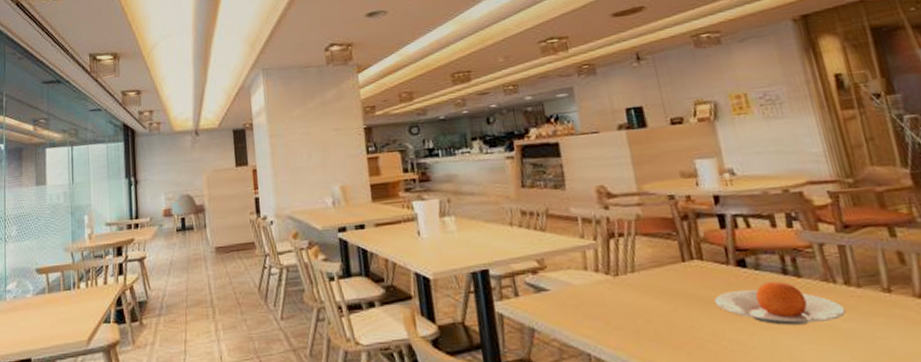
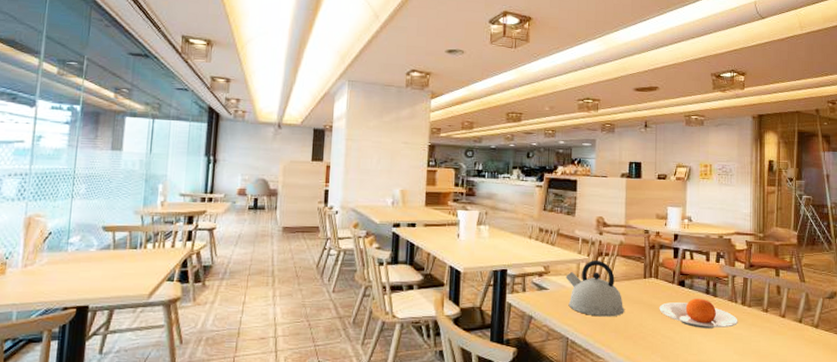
kettle: none [569,243,664,322] -> present [565,259,624,317]

